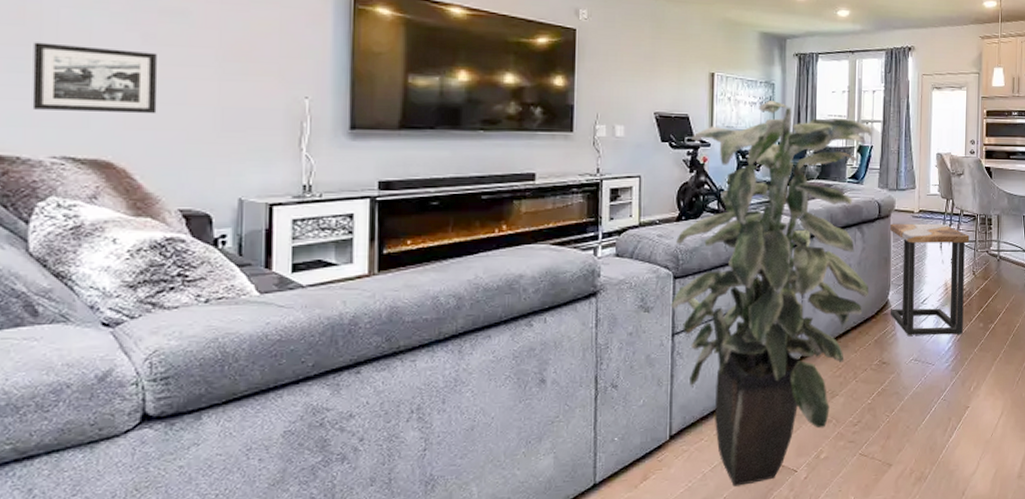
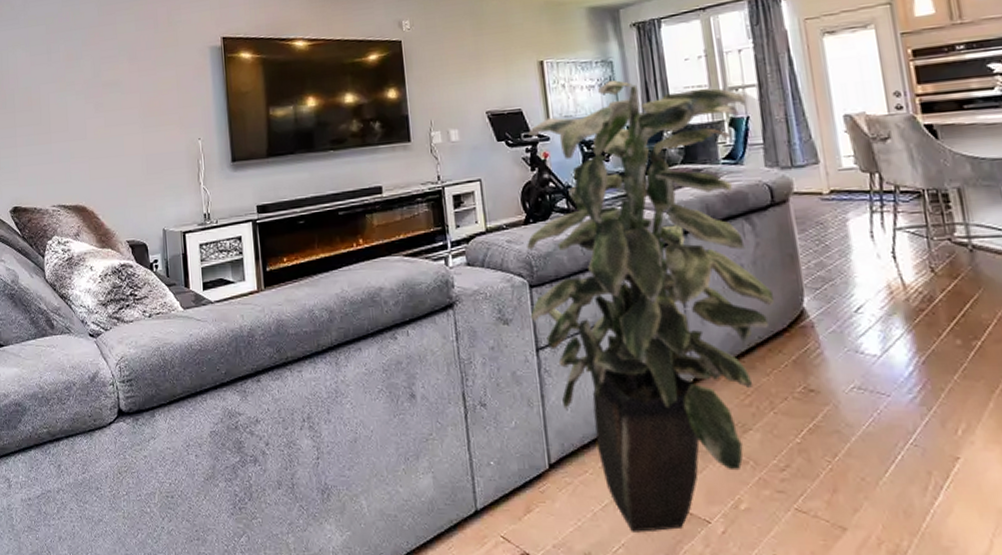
picture frame: present [32,42,158,114] -> none [37,118,108,171]
side table: present [889,223,970,337] -> none [789,205,930,357]

